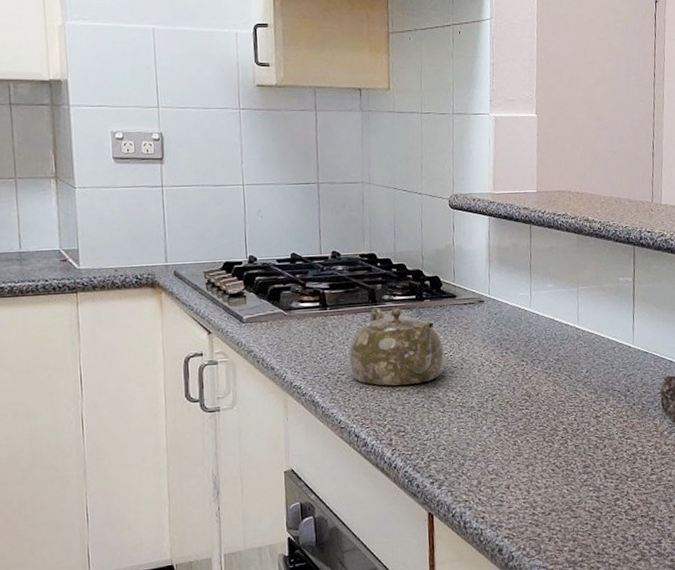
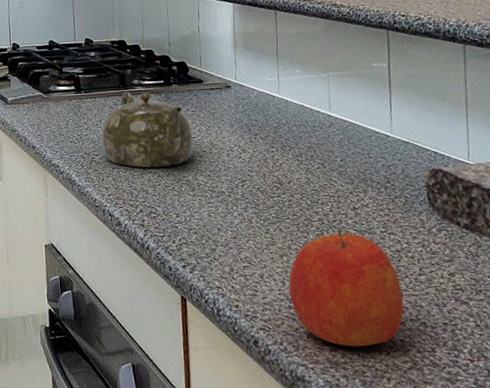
apple: none [533,435,637,546] -> present [288,227,404,347]

